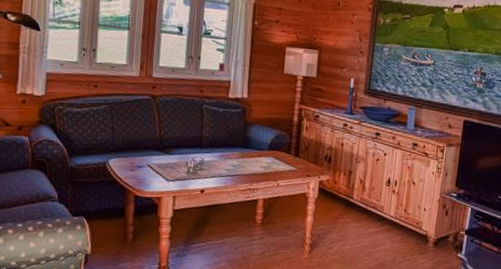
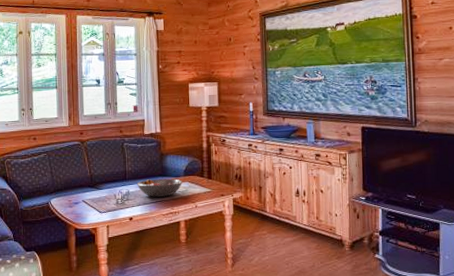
fruit bowl: none [213,149,266,171] -> present [136,179,182,197]

